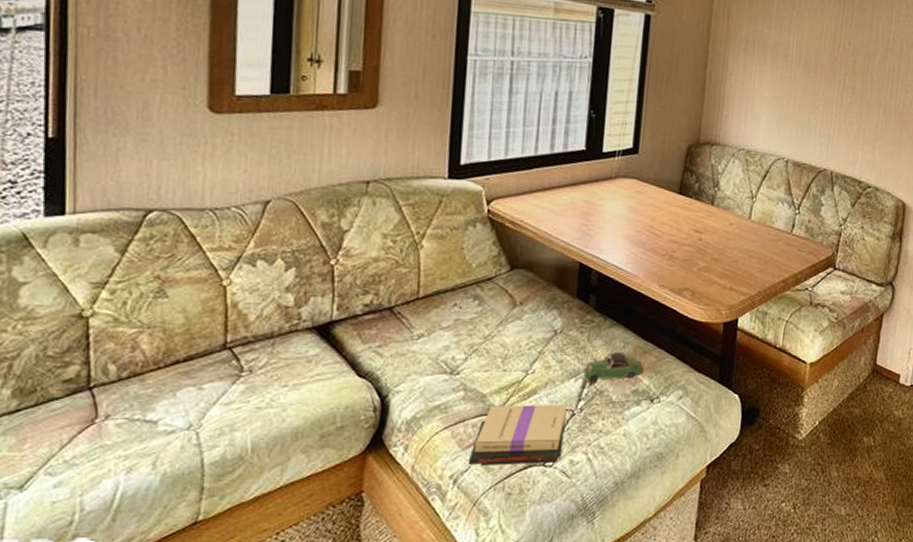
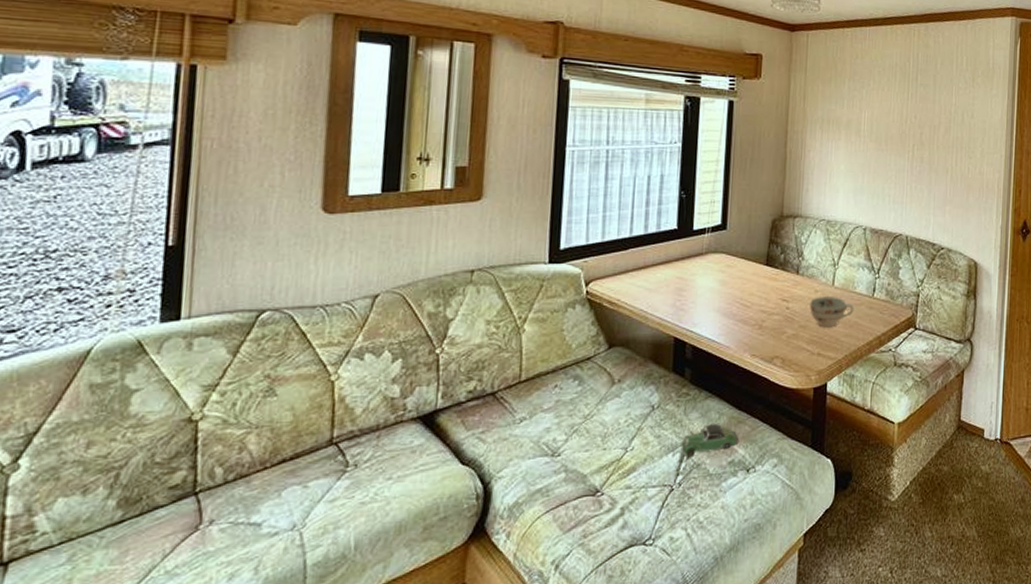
books: present [468,405,567,466] -> none [569,480,665,549]
teacup: none [723,230,771,262] -> present [810,297,854,328]

